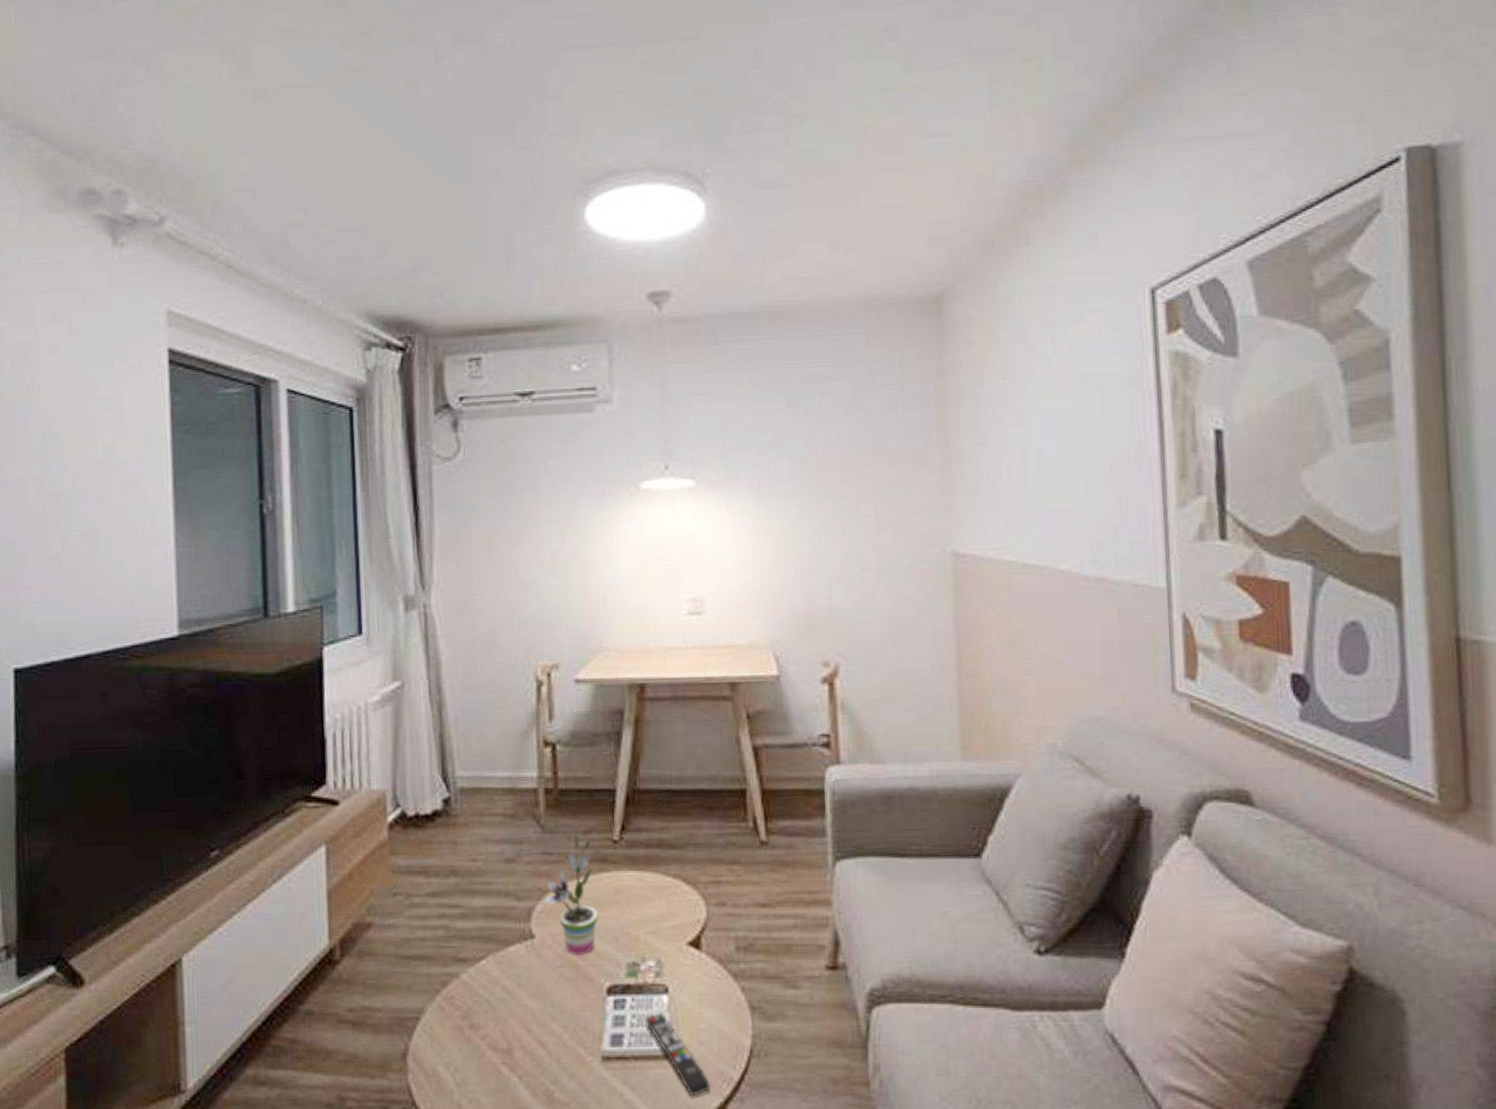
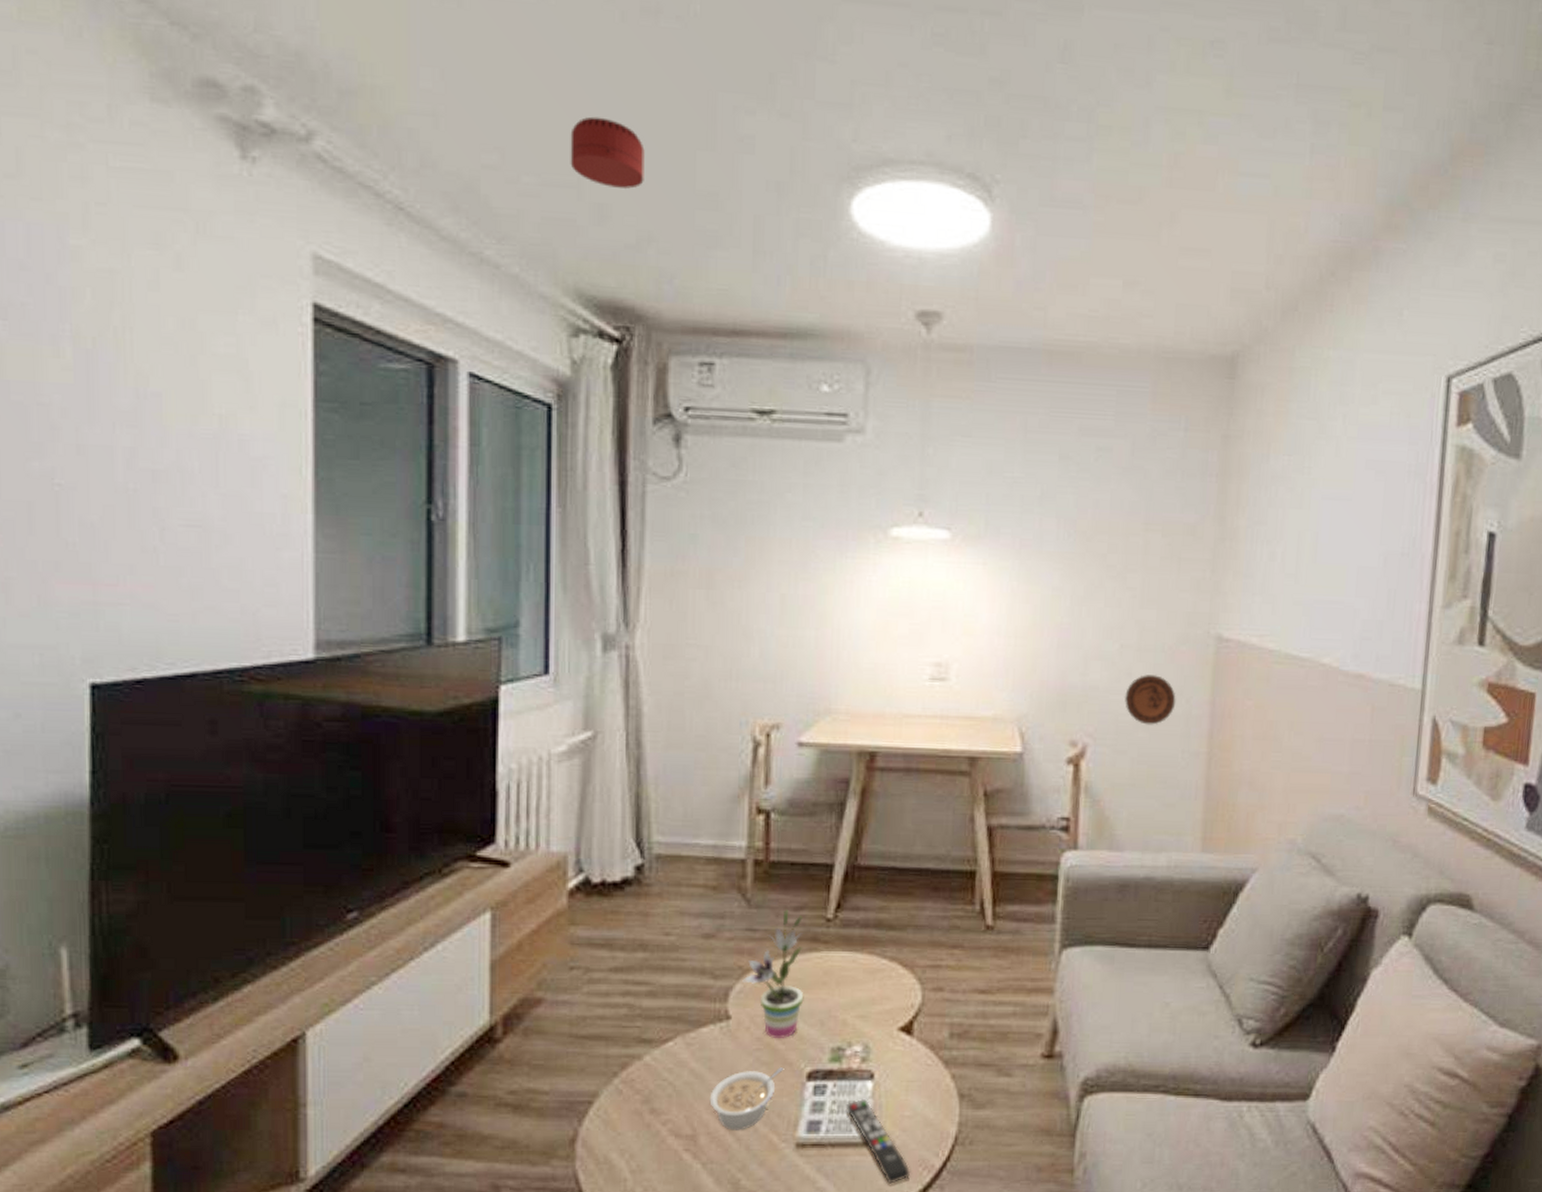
smoke detector: none [355,172,415,227] -> present [570,116,645,190]
legume: none [521,983,586,1044] -> present [709,1067,784,1130]
decorative plate: none [869,594,920,642] -> present [1124,675,1176,725]

